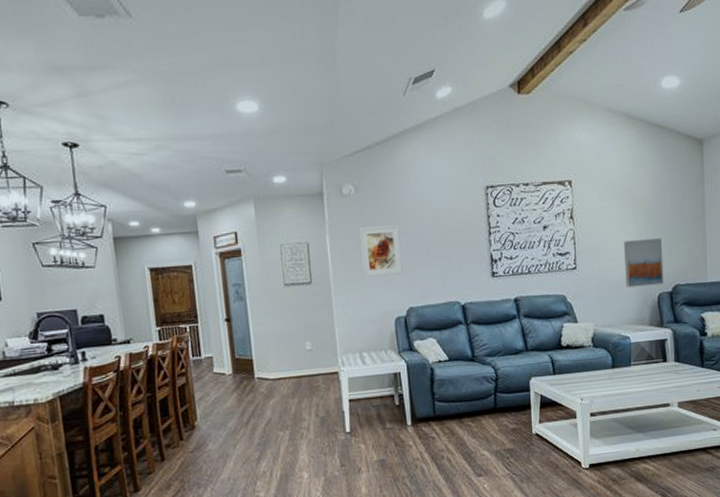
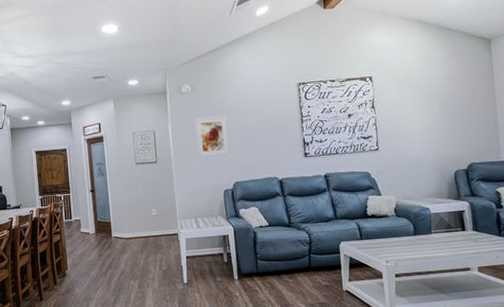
wall art: present [623,238,664,288] -> none [420,123,460,166]

